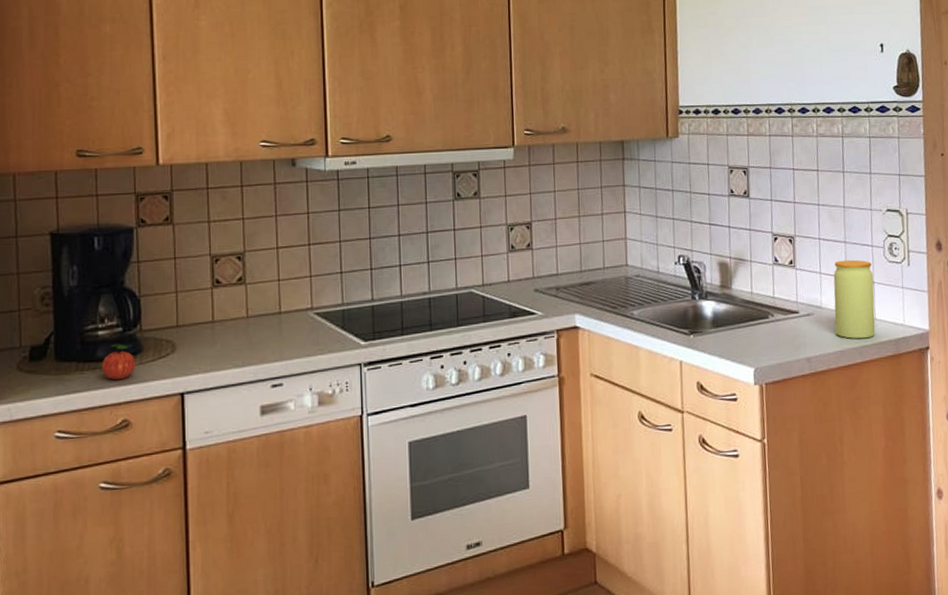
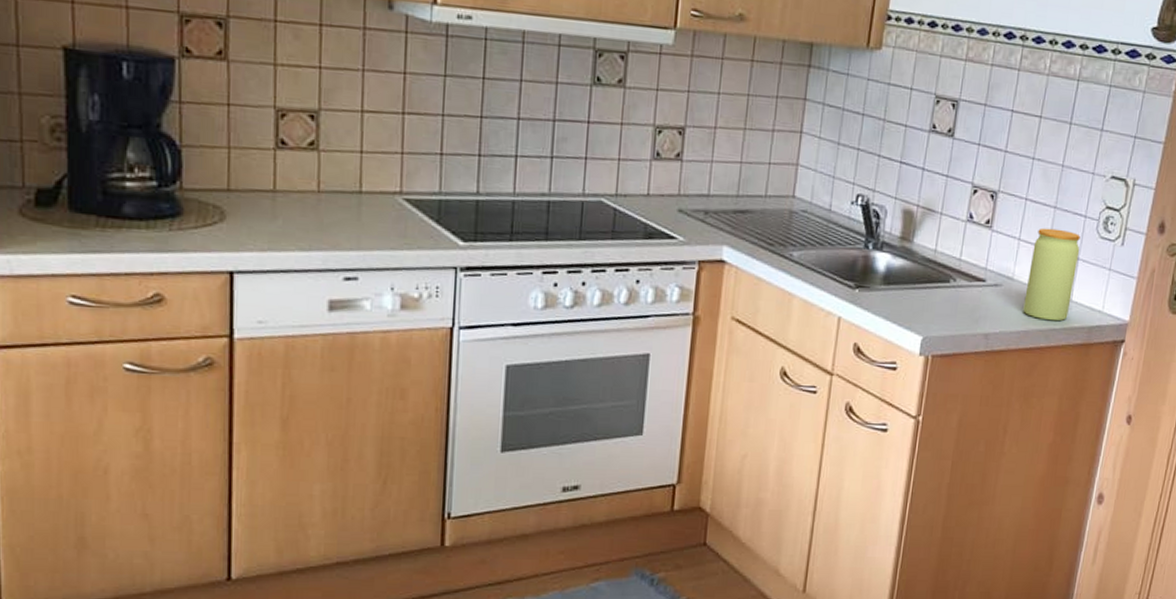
apple: present [102,343,137,381] -> none [129,200,174,246]

